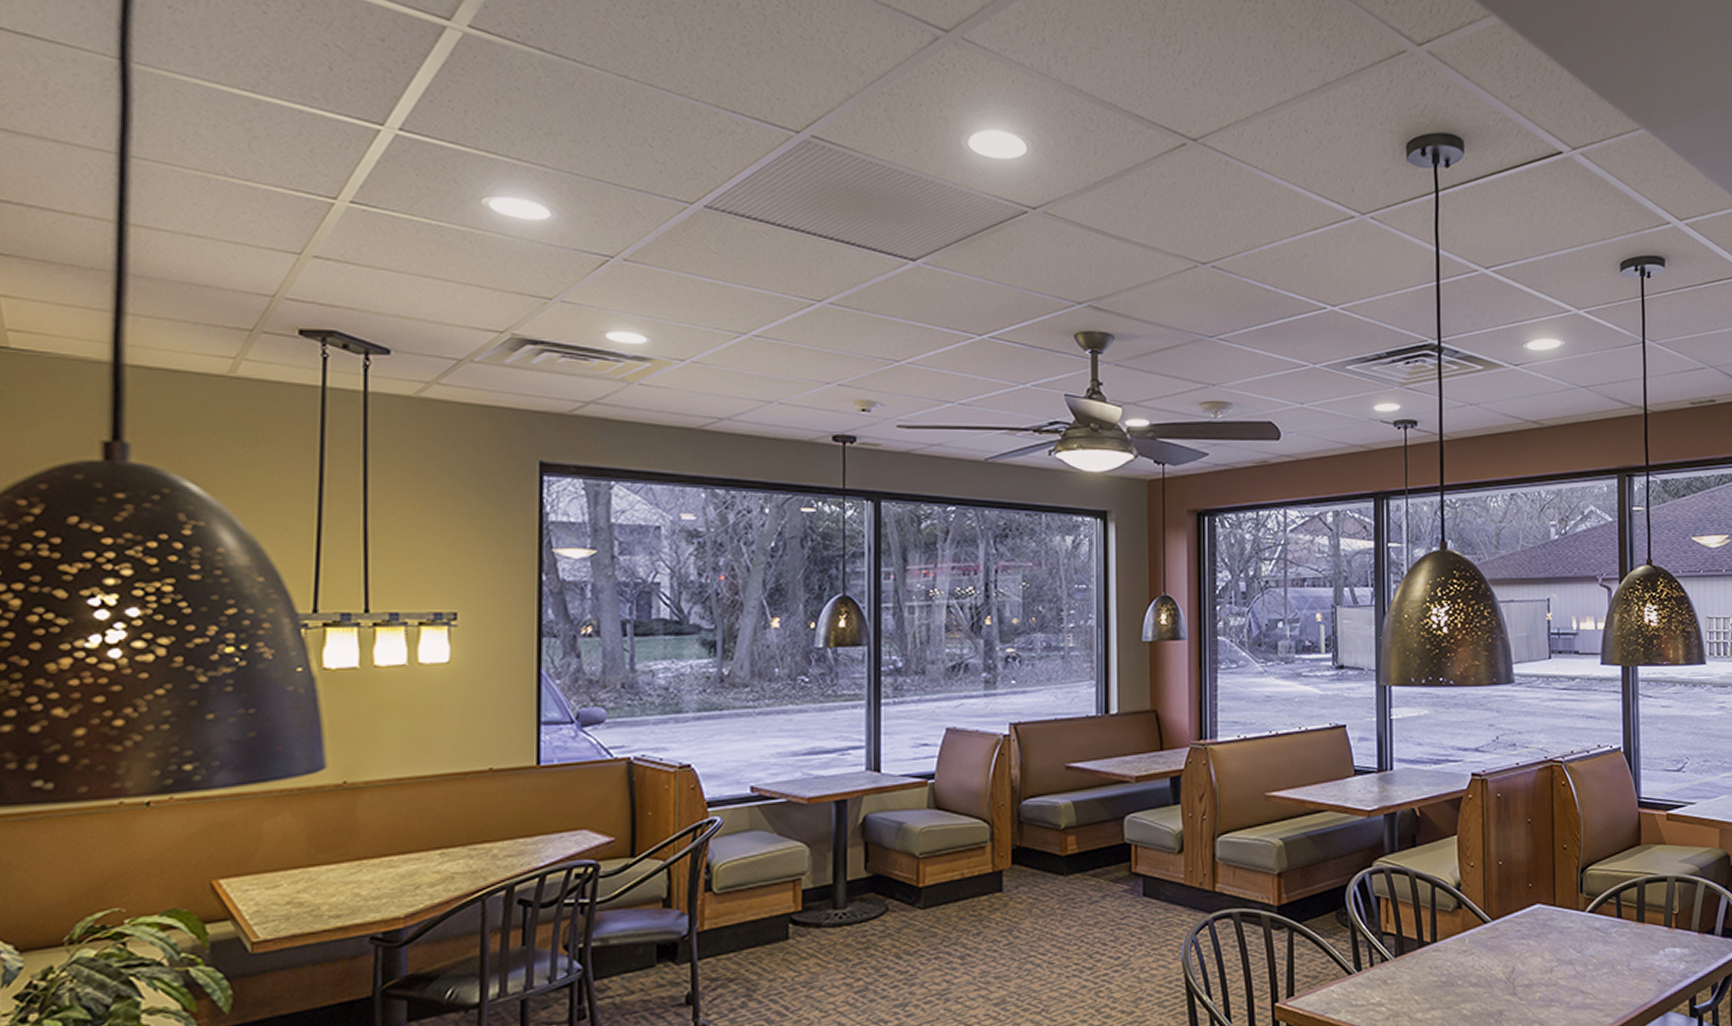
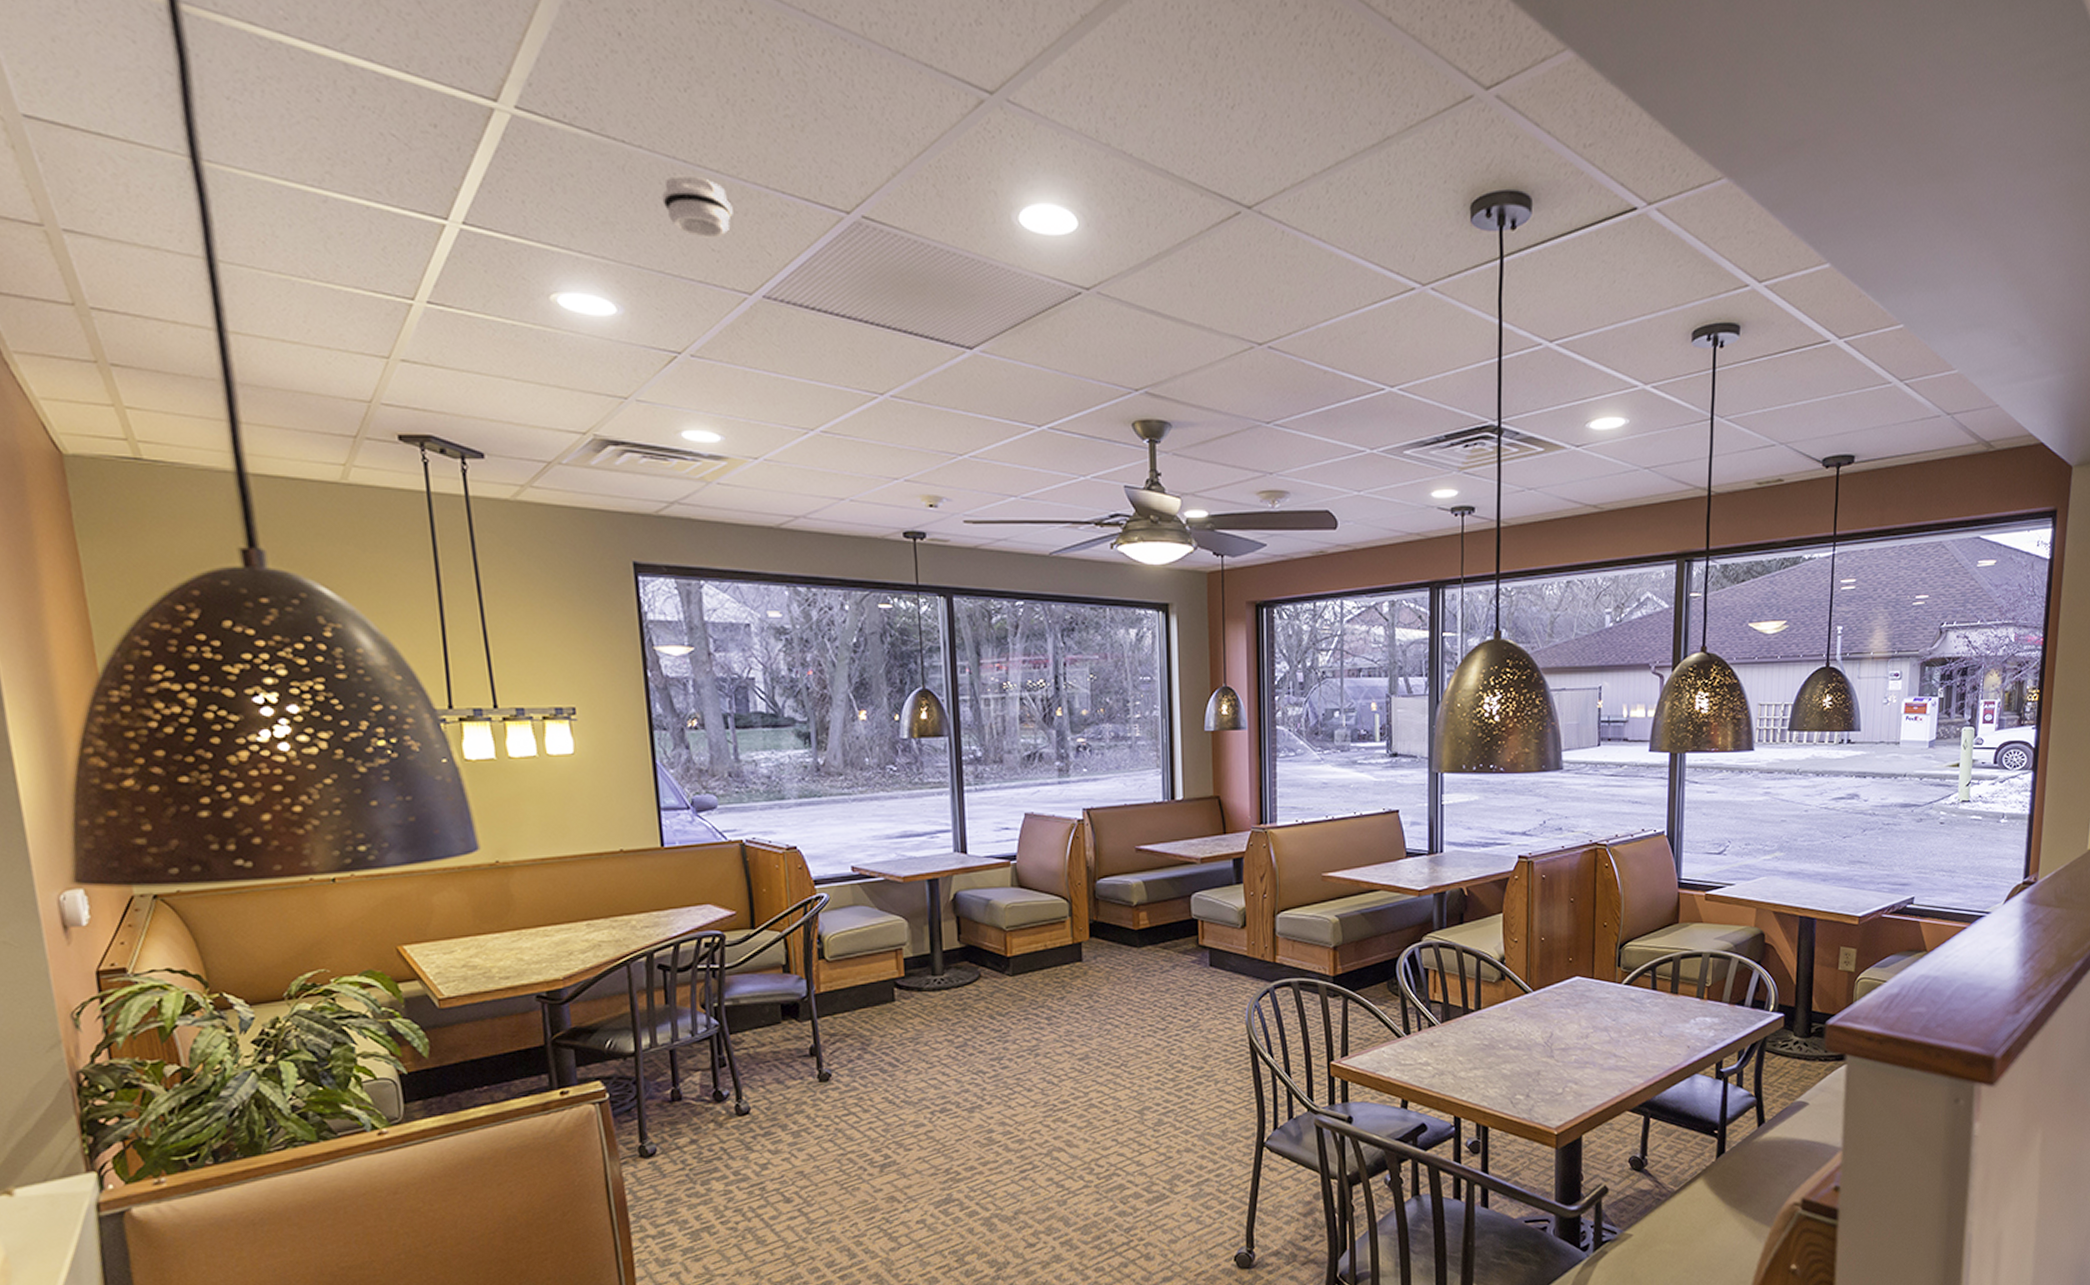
smoke detector: none [609,92,681,151] -> present [662,175,733,238]

